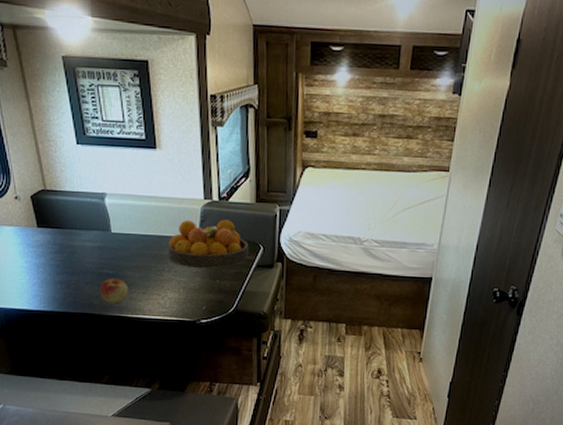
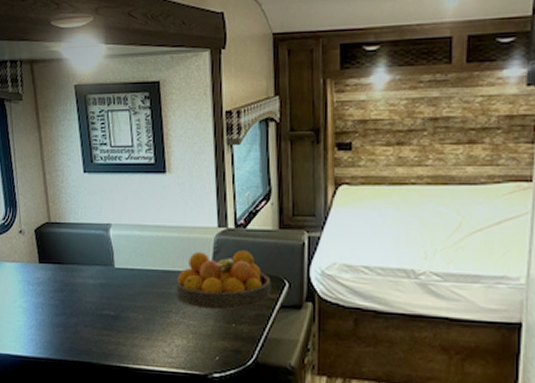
apple: present [99,278,129,304] -> none [99,320,131,351]

